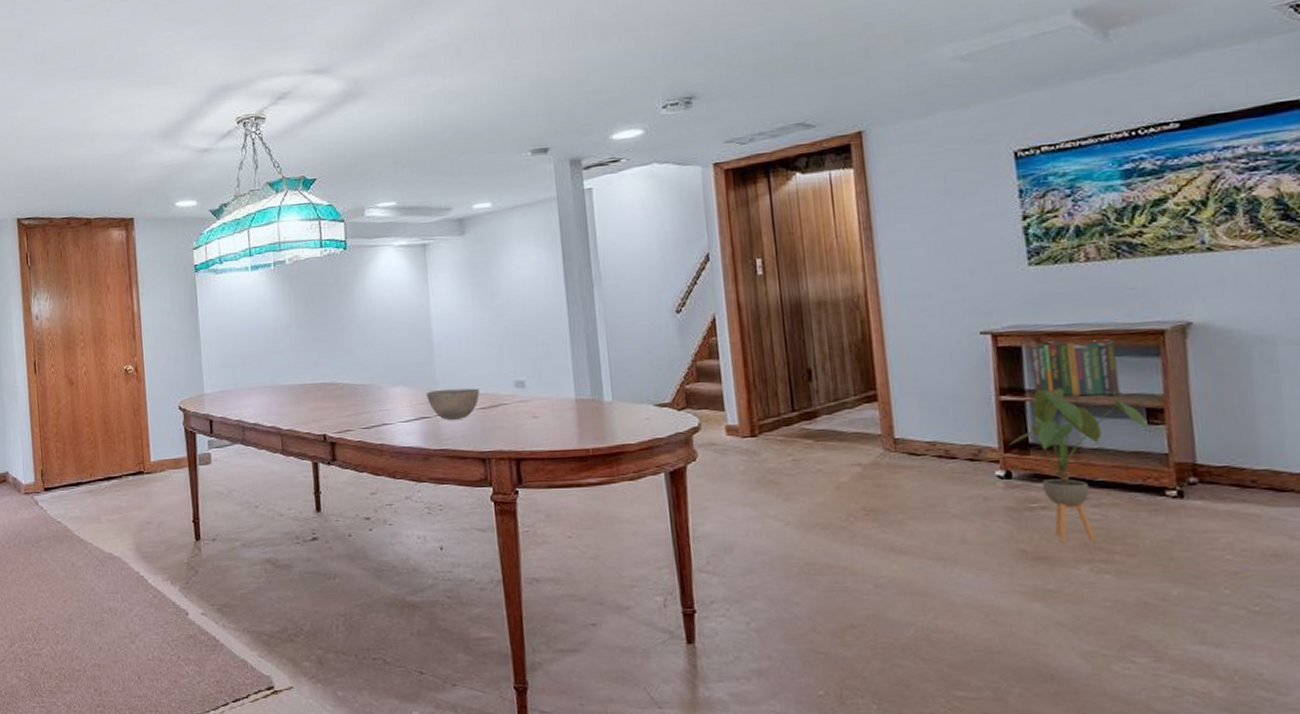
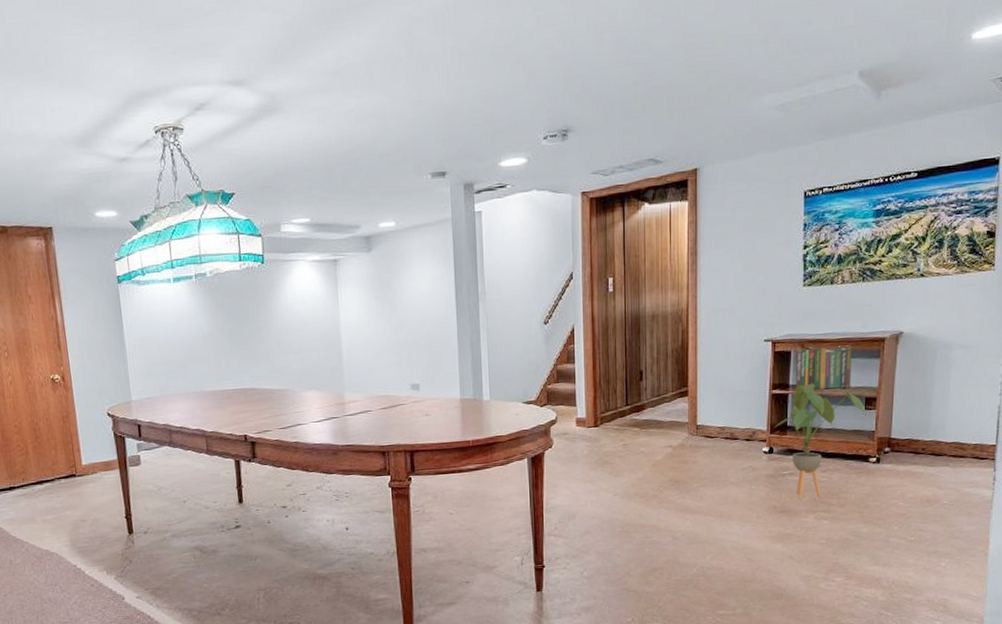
bowl: present [426,388,480,421] -> none [336,391,381,420]

